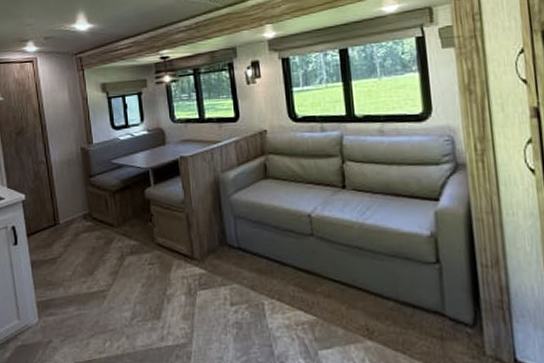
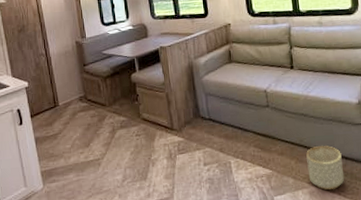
planter: none [361,289,412,346] -> present [306,146,345,190]

